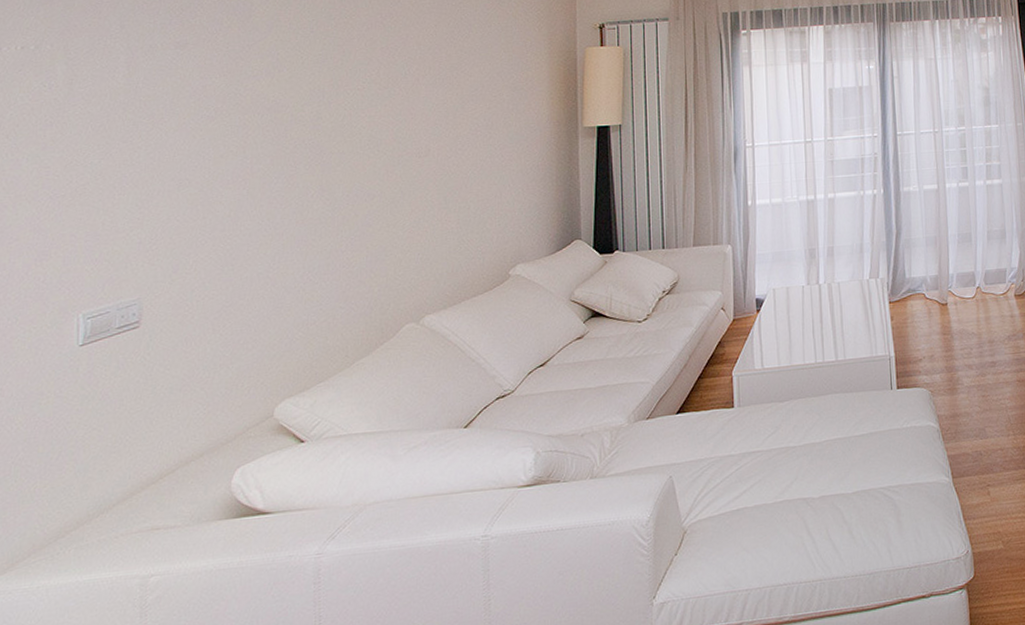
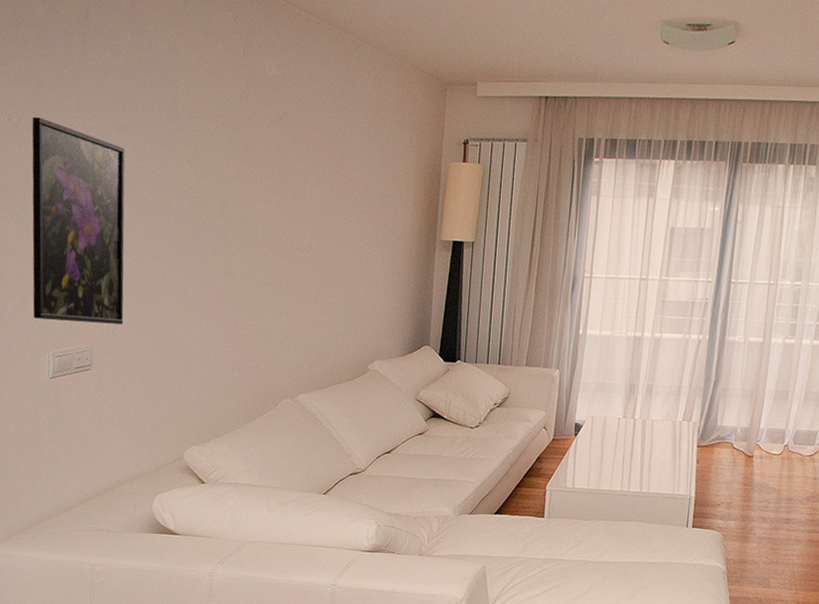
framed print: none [54,42,186,276] -> present [32,117,125,325]

